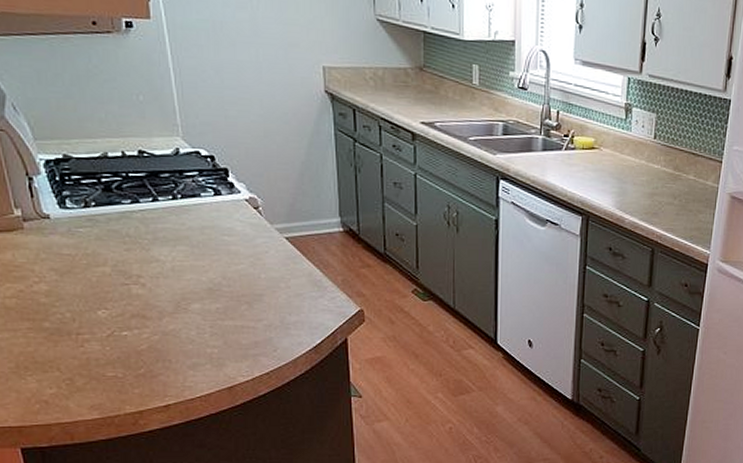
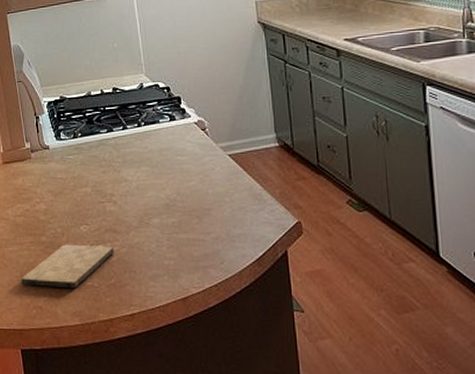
cutting board: none [16,331,144,380] -> present [21,244,114,289]

